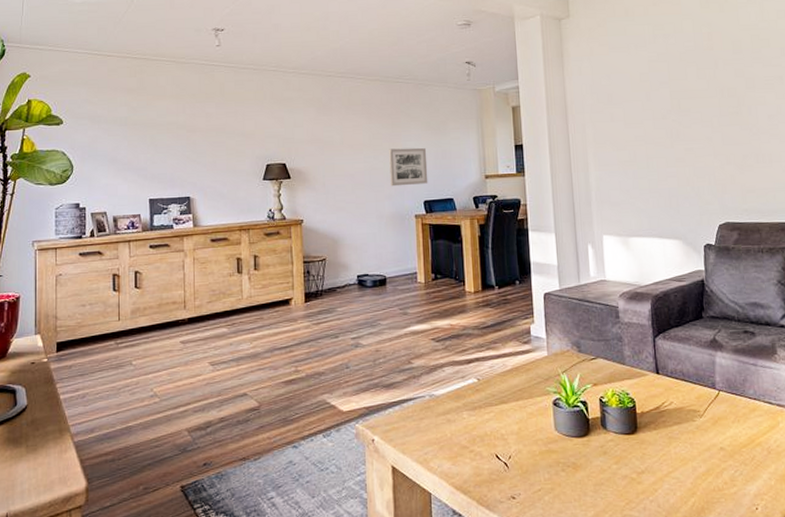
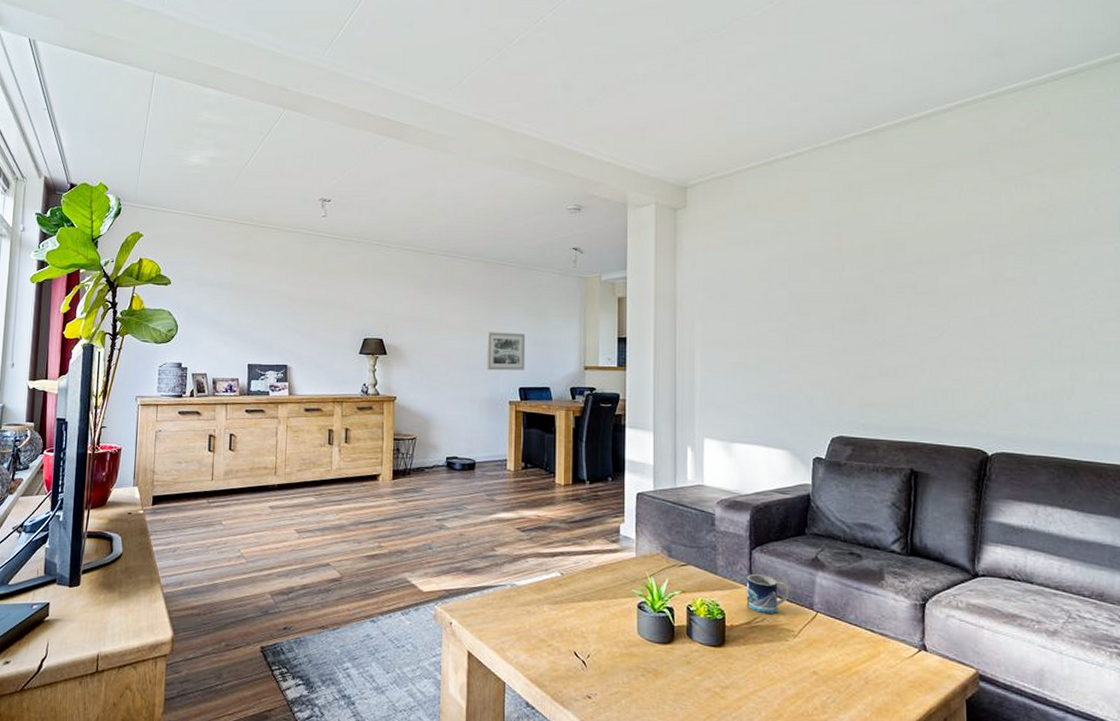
mug: none [652,360,693,398] -> present [746,574,789,615]

